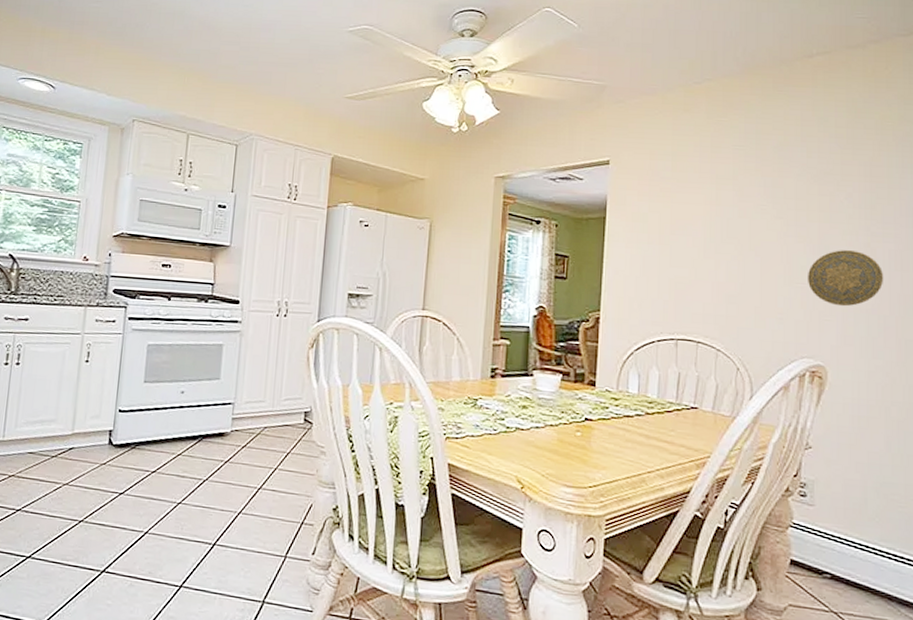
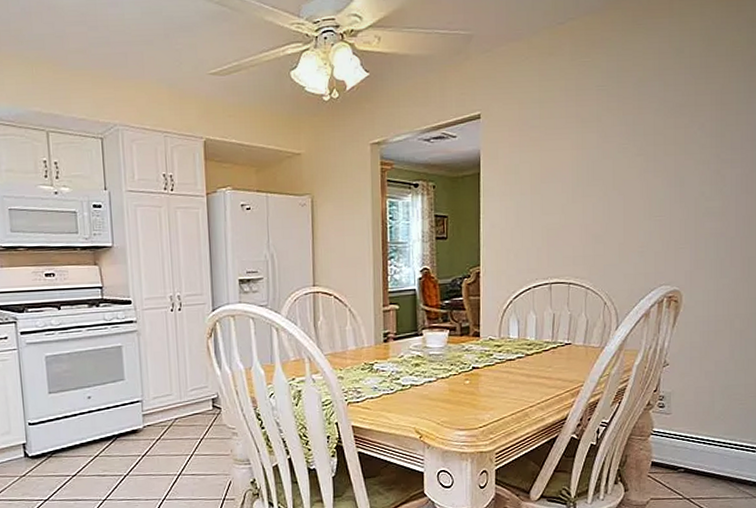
decorative plate: present [807,250,884,307] -> none [664,179,732,234]

